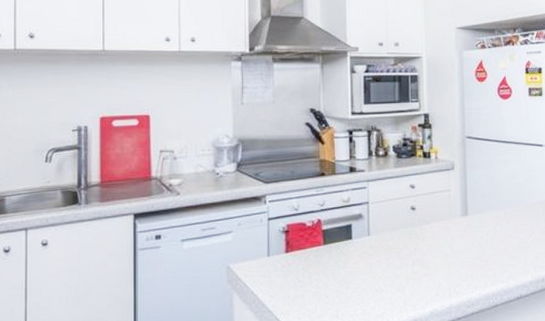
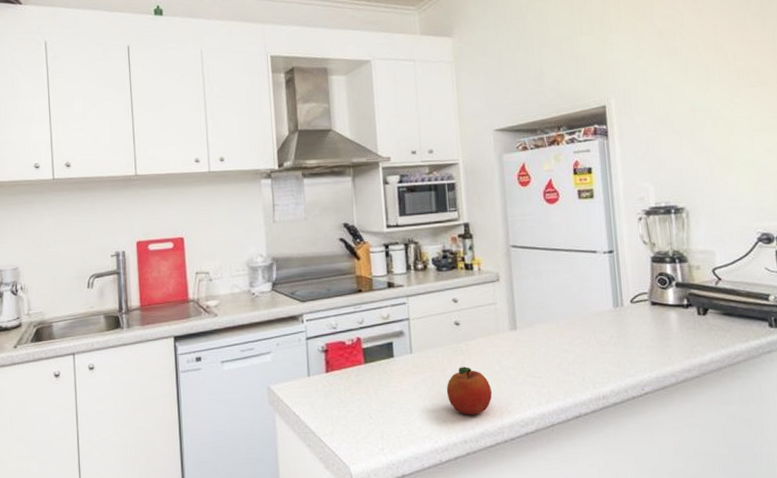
fruit: none [400,249,443,296] -> present [446,366,493,415]

